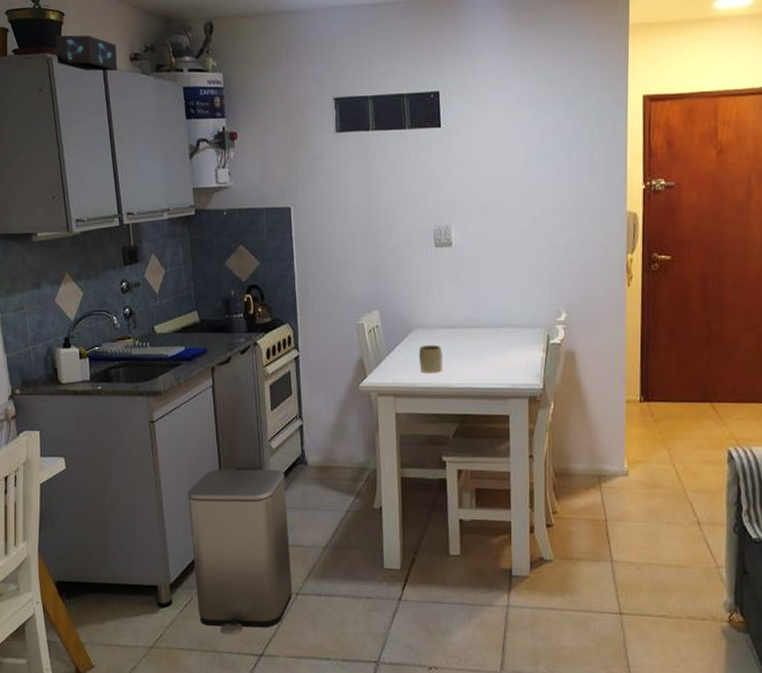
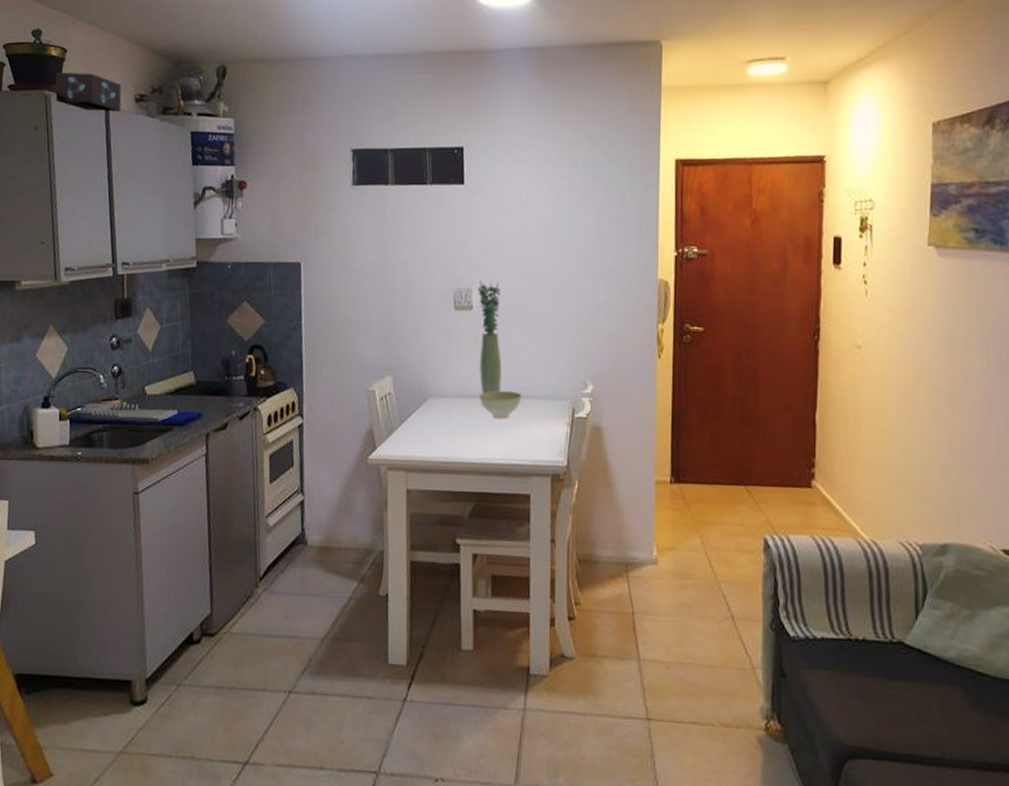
pedal bin: present [188,467,293,635] -> none [171,546,285,739]
mug: present [418,344,444,374] -> none [433,415,460,447]
vase: none [456,218,481,325] -> present [478,280,502,394]
bowl: none [460,321,500,347] -> present [479,391,522,419]

